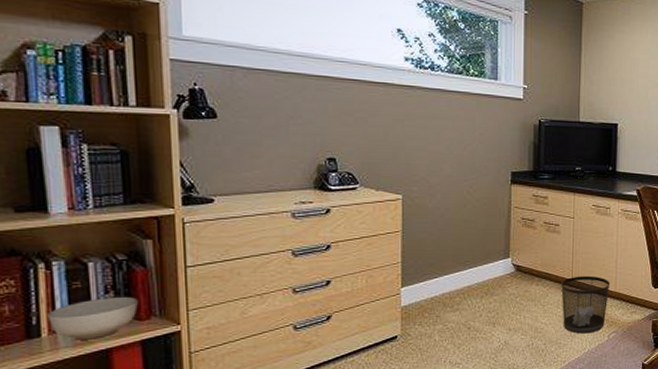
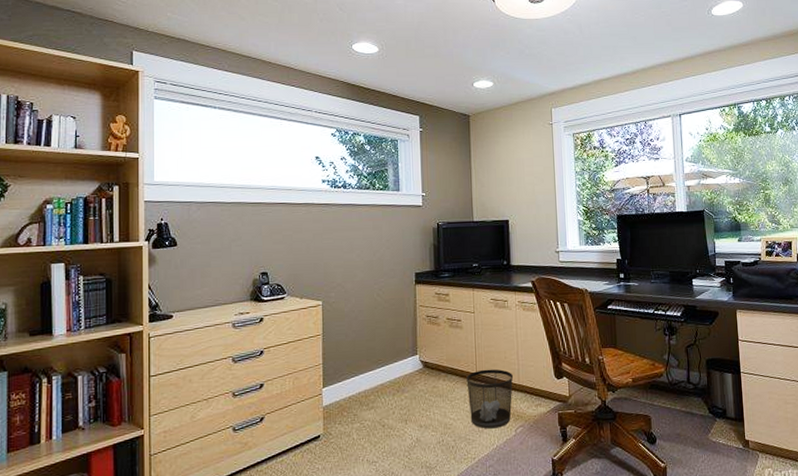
bowl: present [46,296,139,340] -> none [45,404,114,446]

